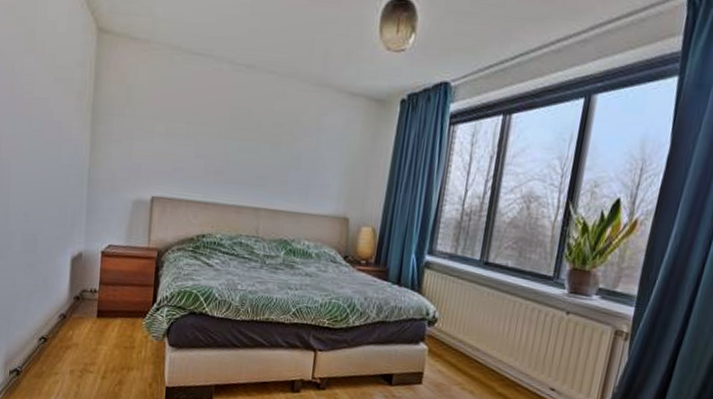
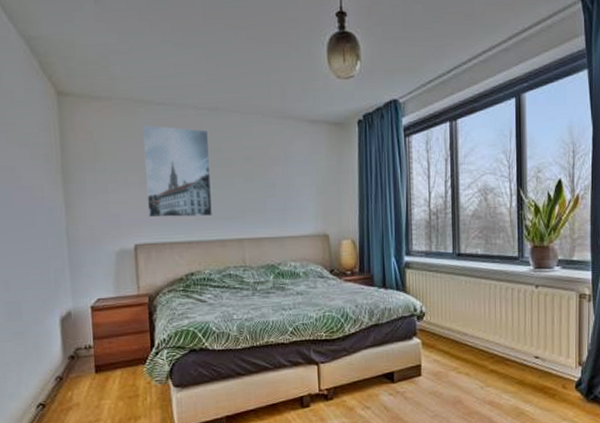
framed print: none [169,74,242,180] -> present [142,125,212,218]

